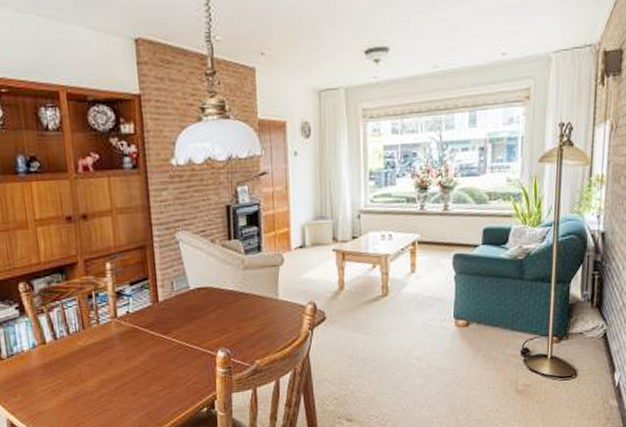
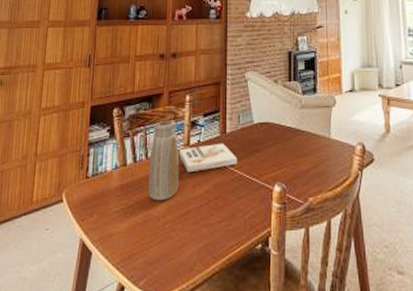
vase: none [70,291,110,376] -> present [149,120,179,201]
book: none [105,312,175,346] -> present [178,143,237,173]

